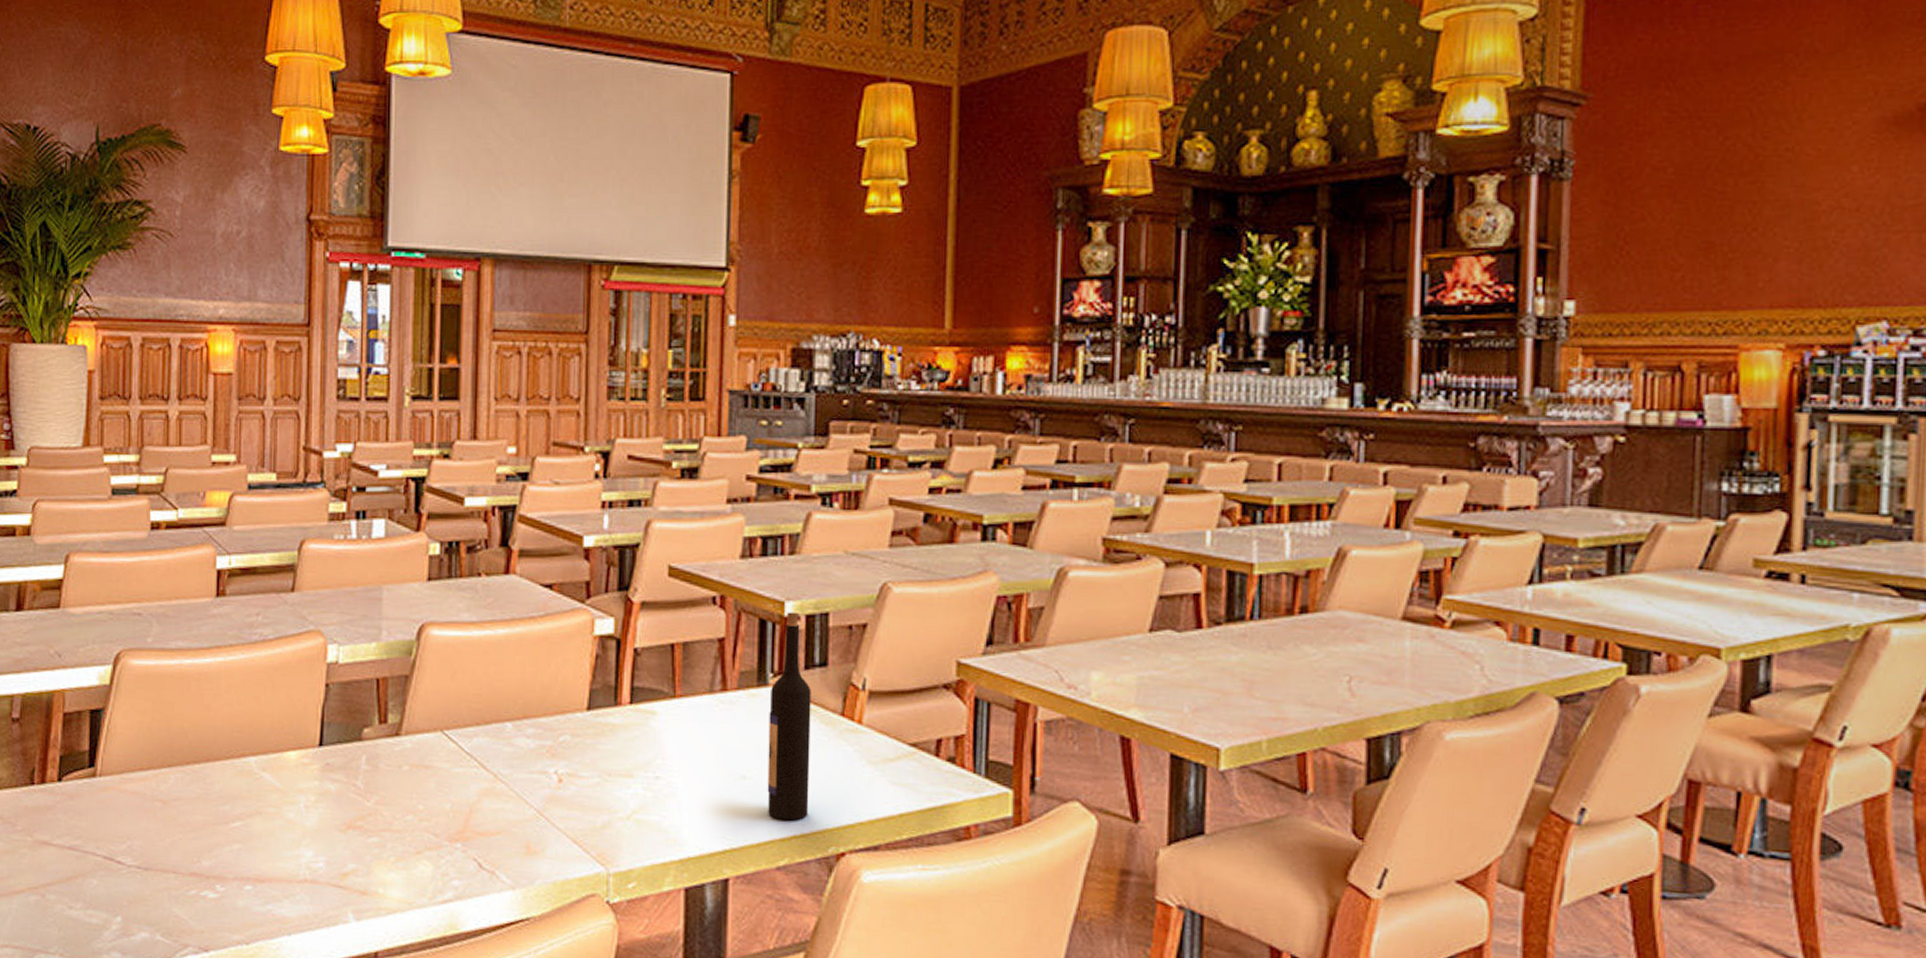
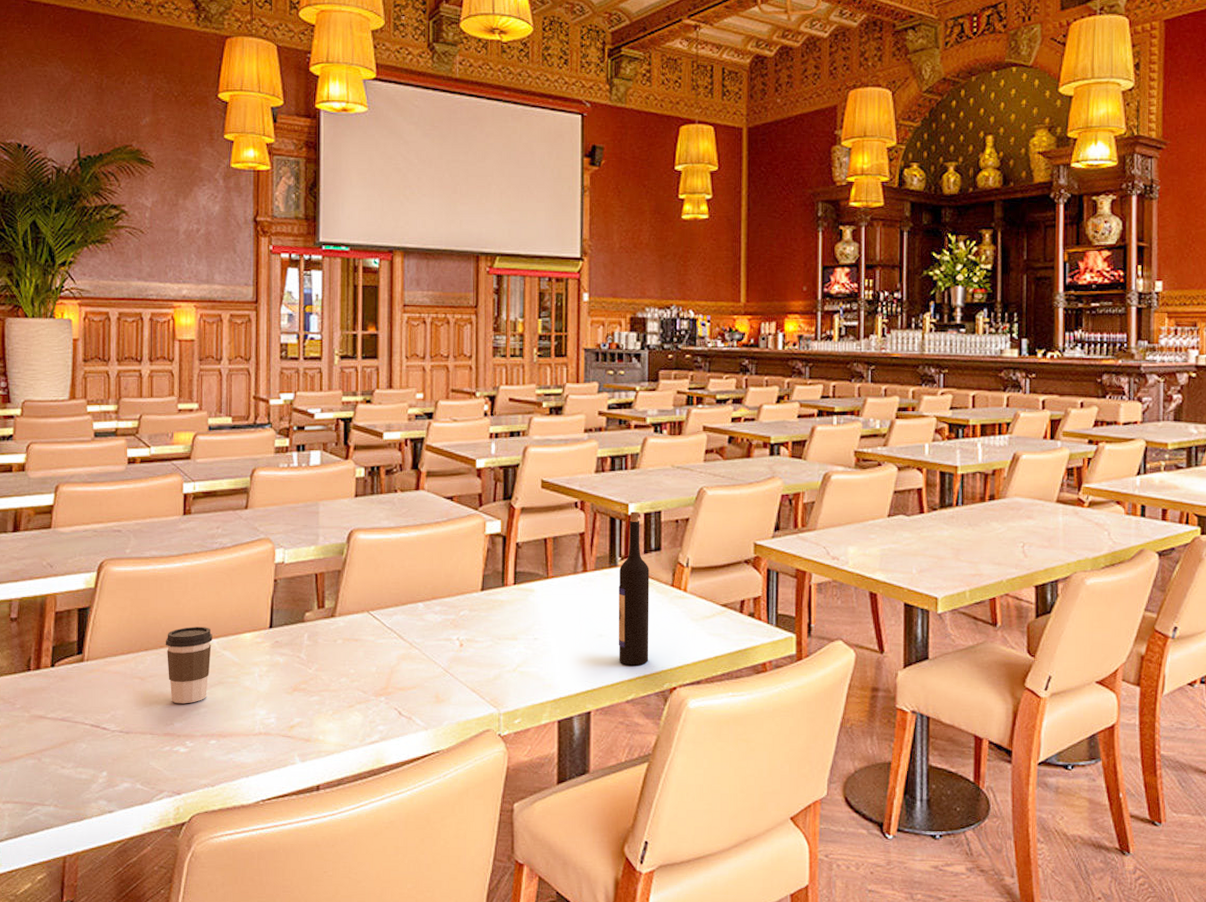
coffee cup: none [193,739,249,837] -> present [166,627,213,704]

